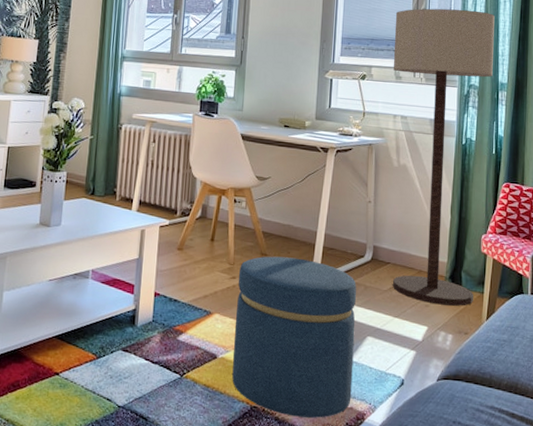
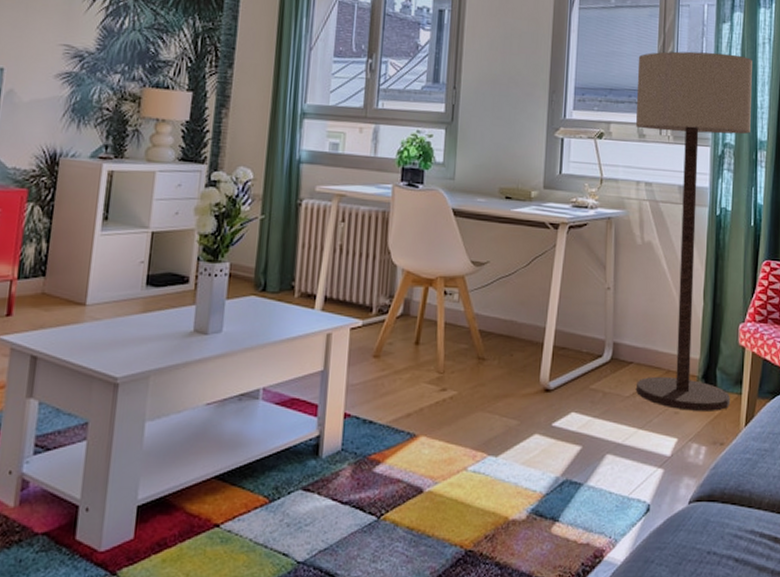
ottoman: present [232,256,357,418] -> none [442,360,594,560]

